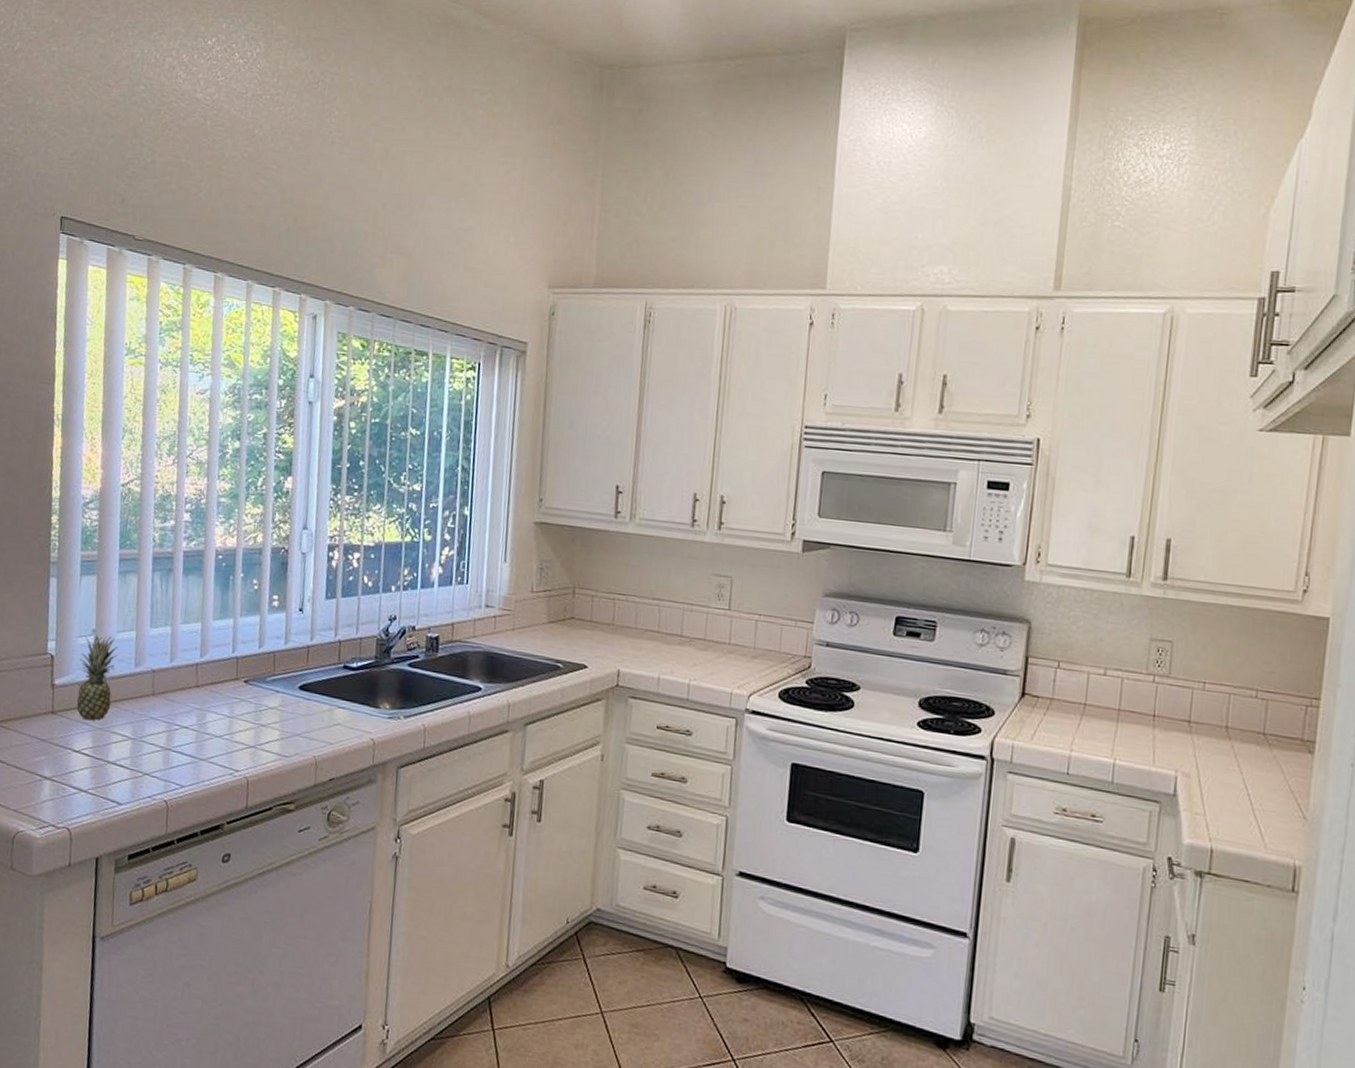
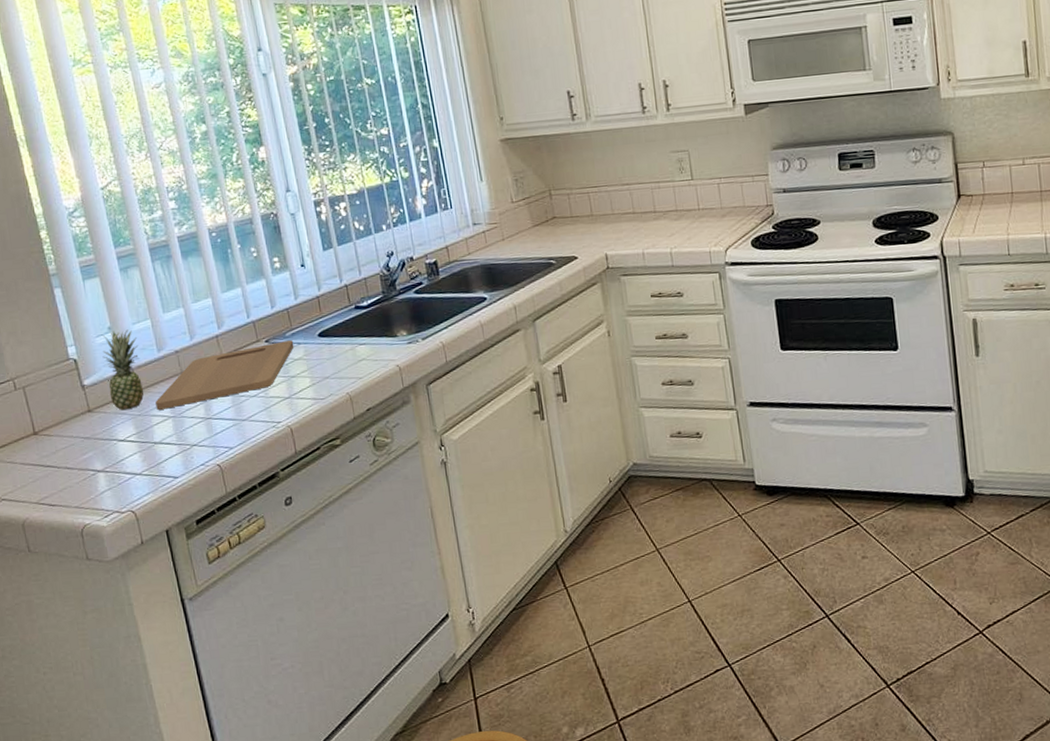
cutting board: none [118,682,273,731] -> present [155,340,294,410]

